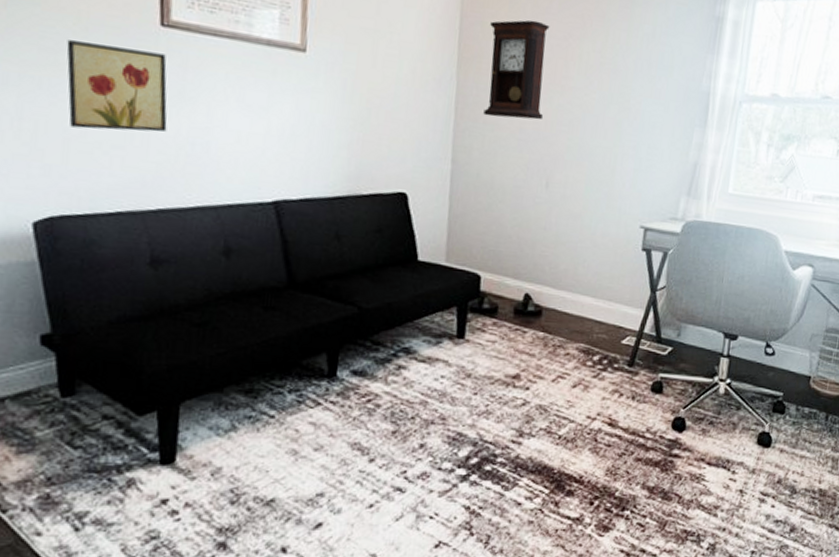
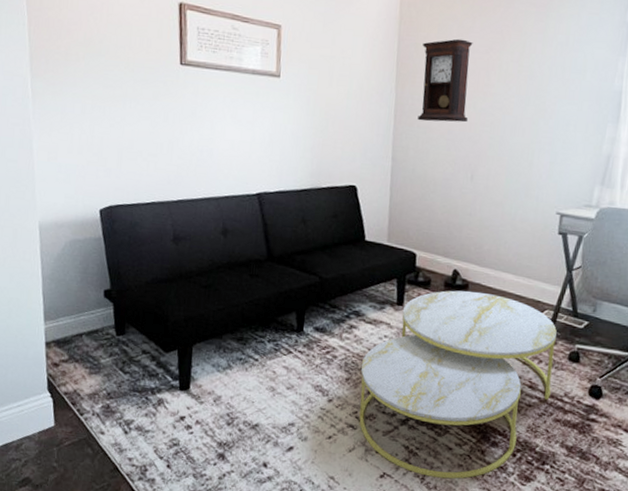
wall art: present [66,40,167,132] -> none [120,79,185,143]
coffee table: none [409,318,639,539] -> present [359,290,557,479]

